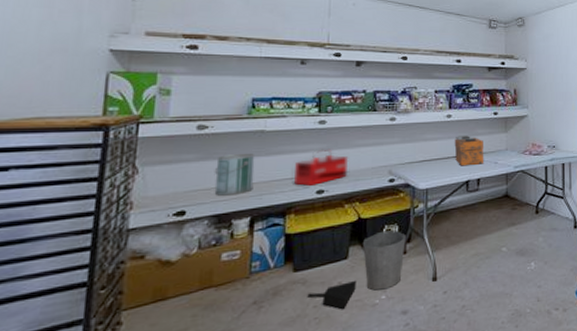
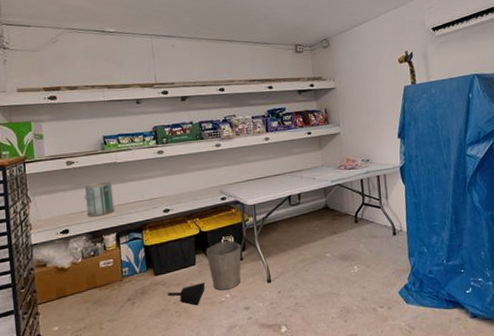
toolbox: present [294,149,349,187] -> none [144,174,186,207]
tool box: present [454,136,485,166] -> none [274,155,303,183]

